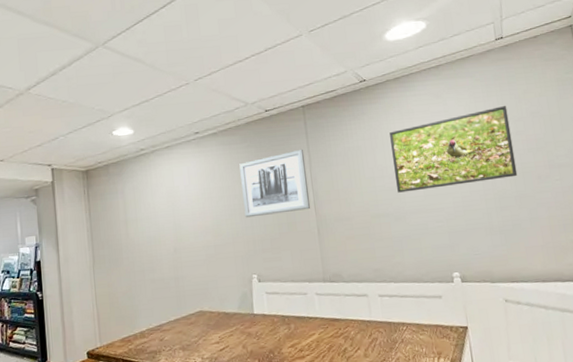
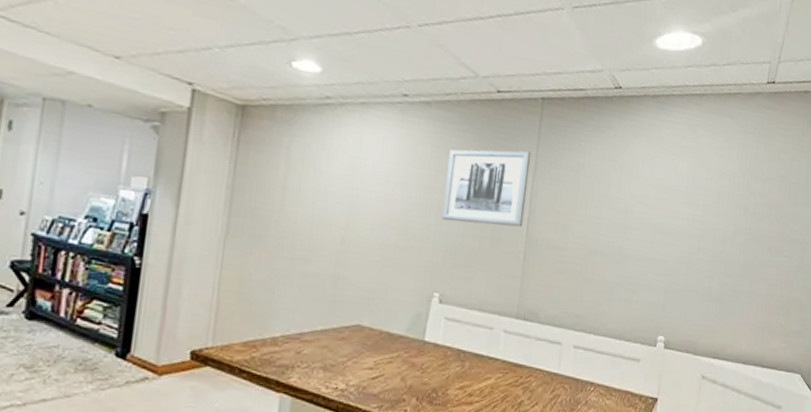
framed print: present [389,106,518,193] -> none [624,157,759,243]

